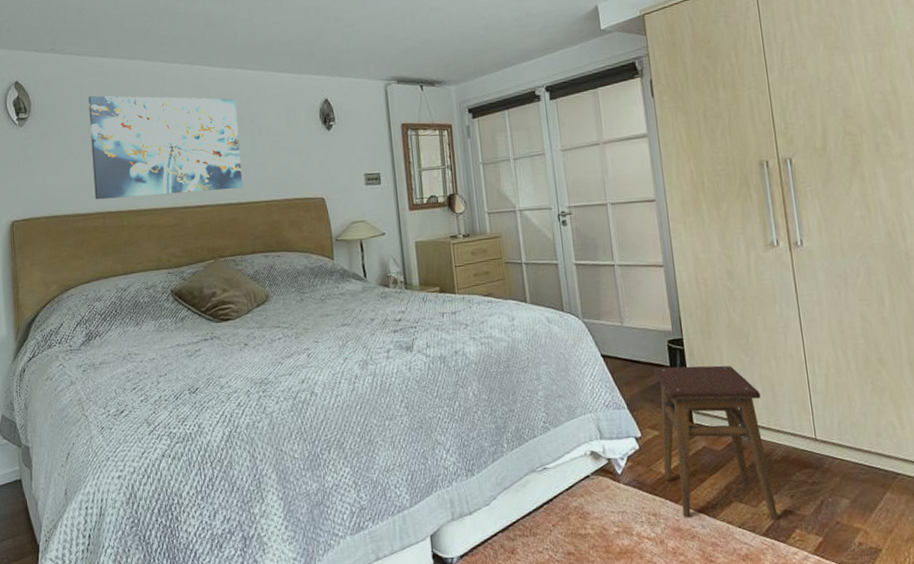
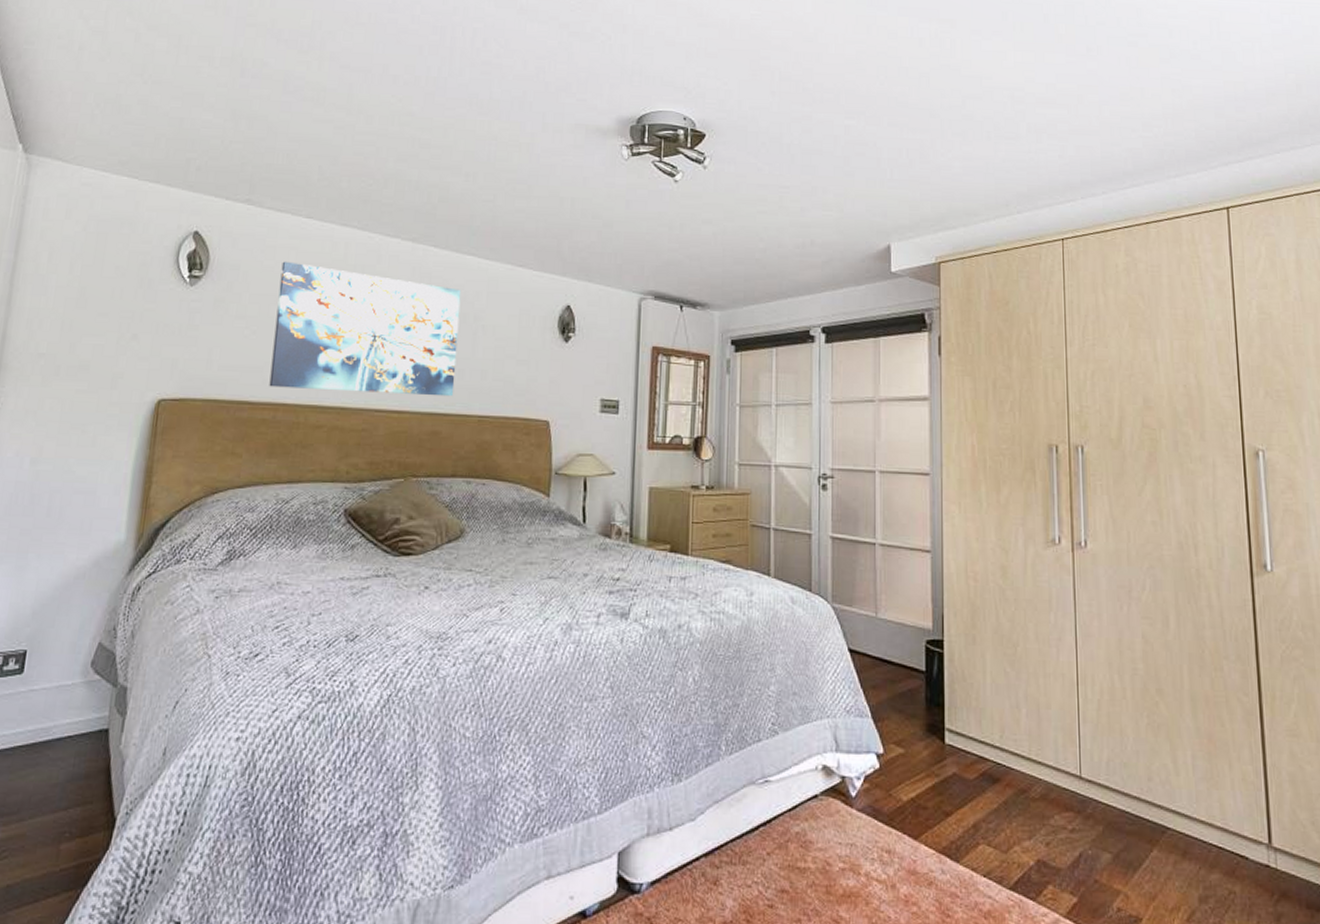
stool: present [653,365,779,521] -> none [905,671,1030,872]

